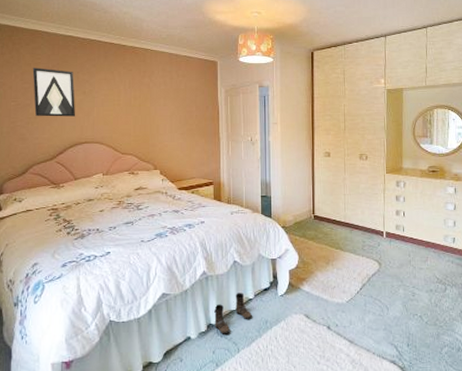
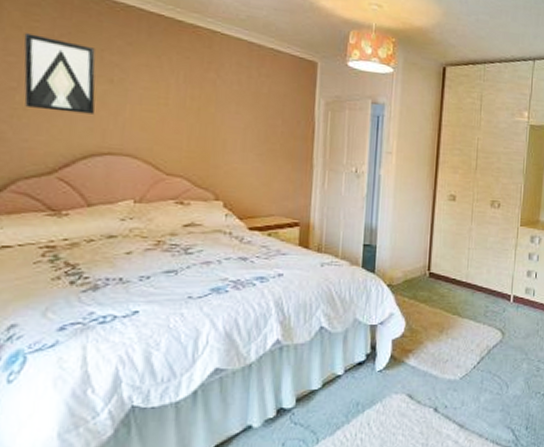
boots: present [213,293,252,334] -> none [286,367,339,421]

